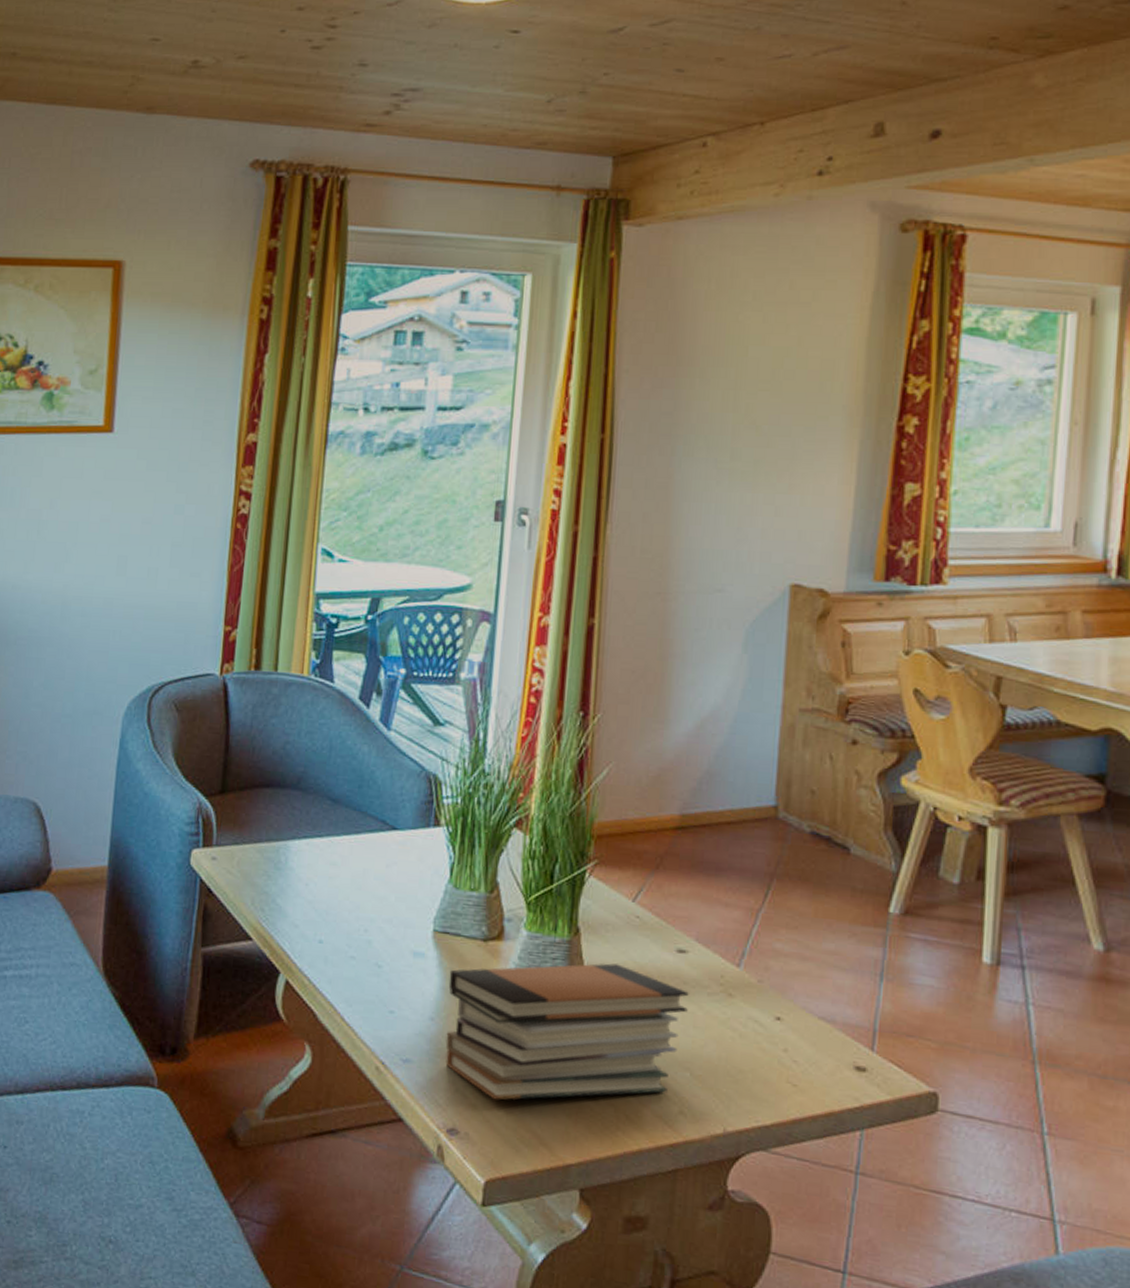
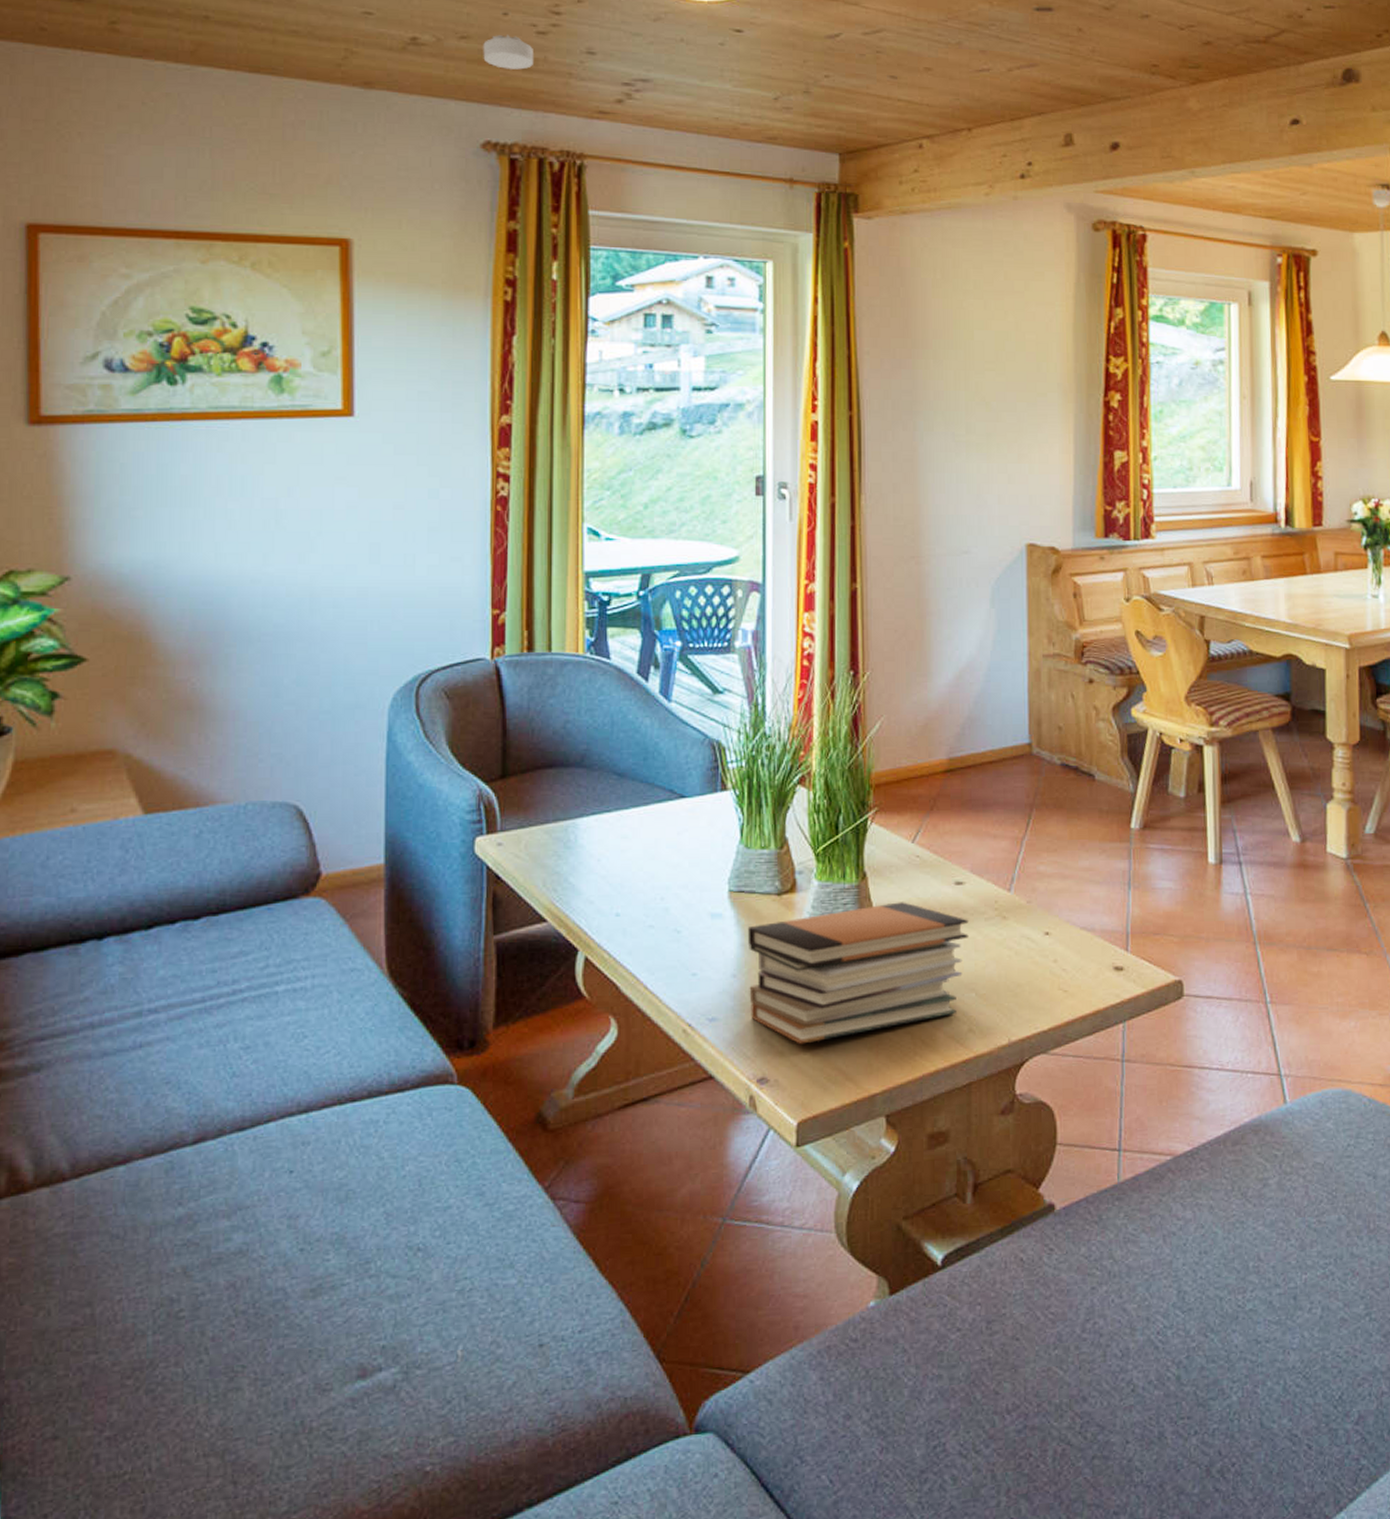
smoke detector: none [258,51,307,86] -> present [483,34,533,70]

